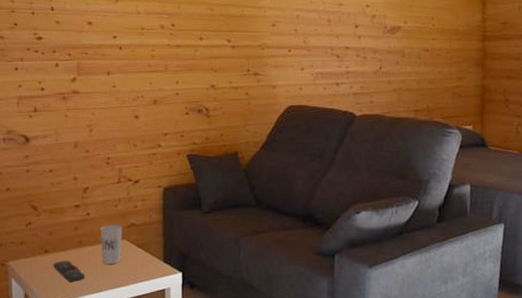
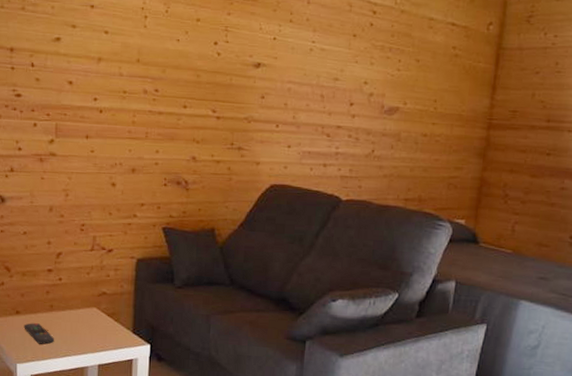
cup: present [100,225,123,265] -> none [71,291,94,331]

